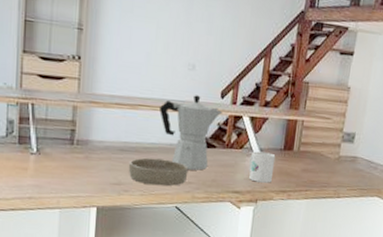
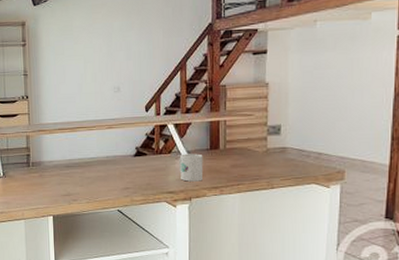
bowl: present [128,157,189,186] -> none [74,170,125,193]
moka pot: present [159,95,222,171] -> none [93,112,148,177]

